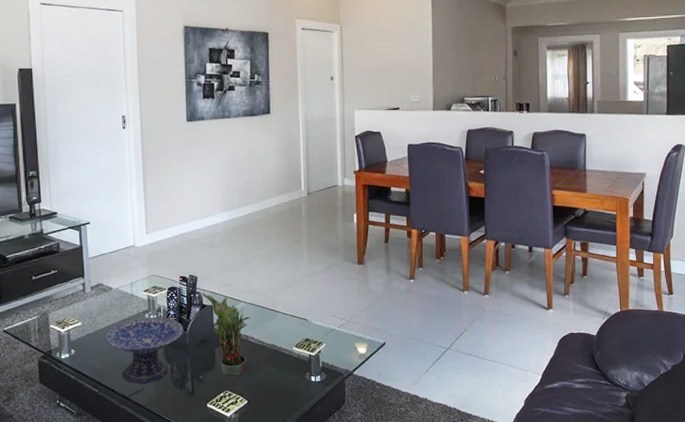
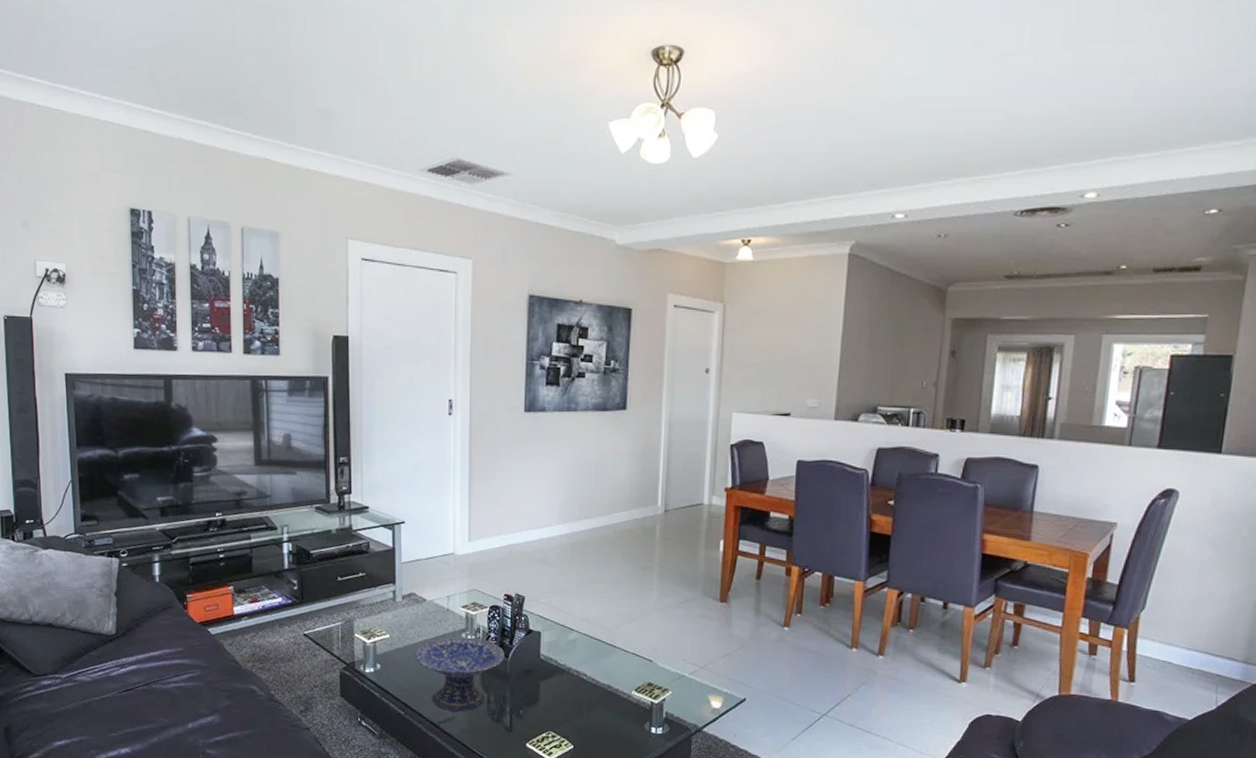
potted plant: present [202,292,251,376] -> none [529,615,585,716]

